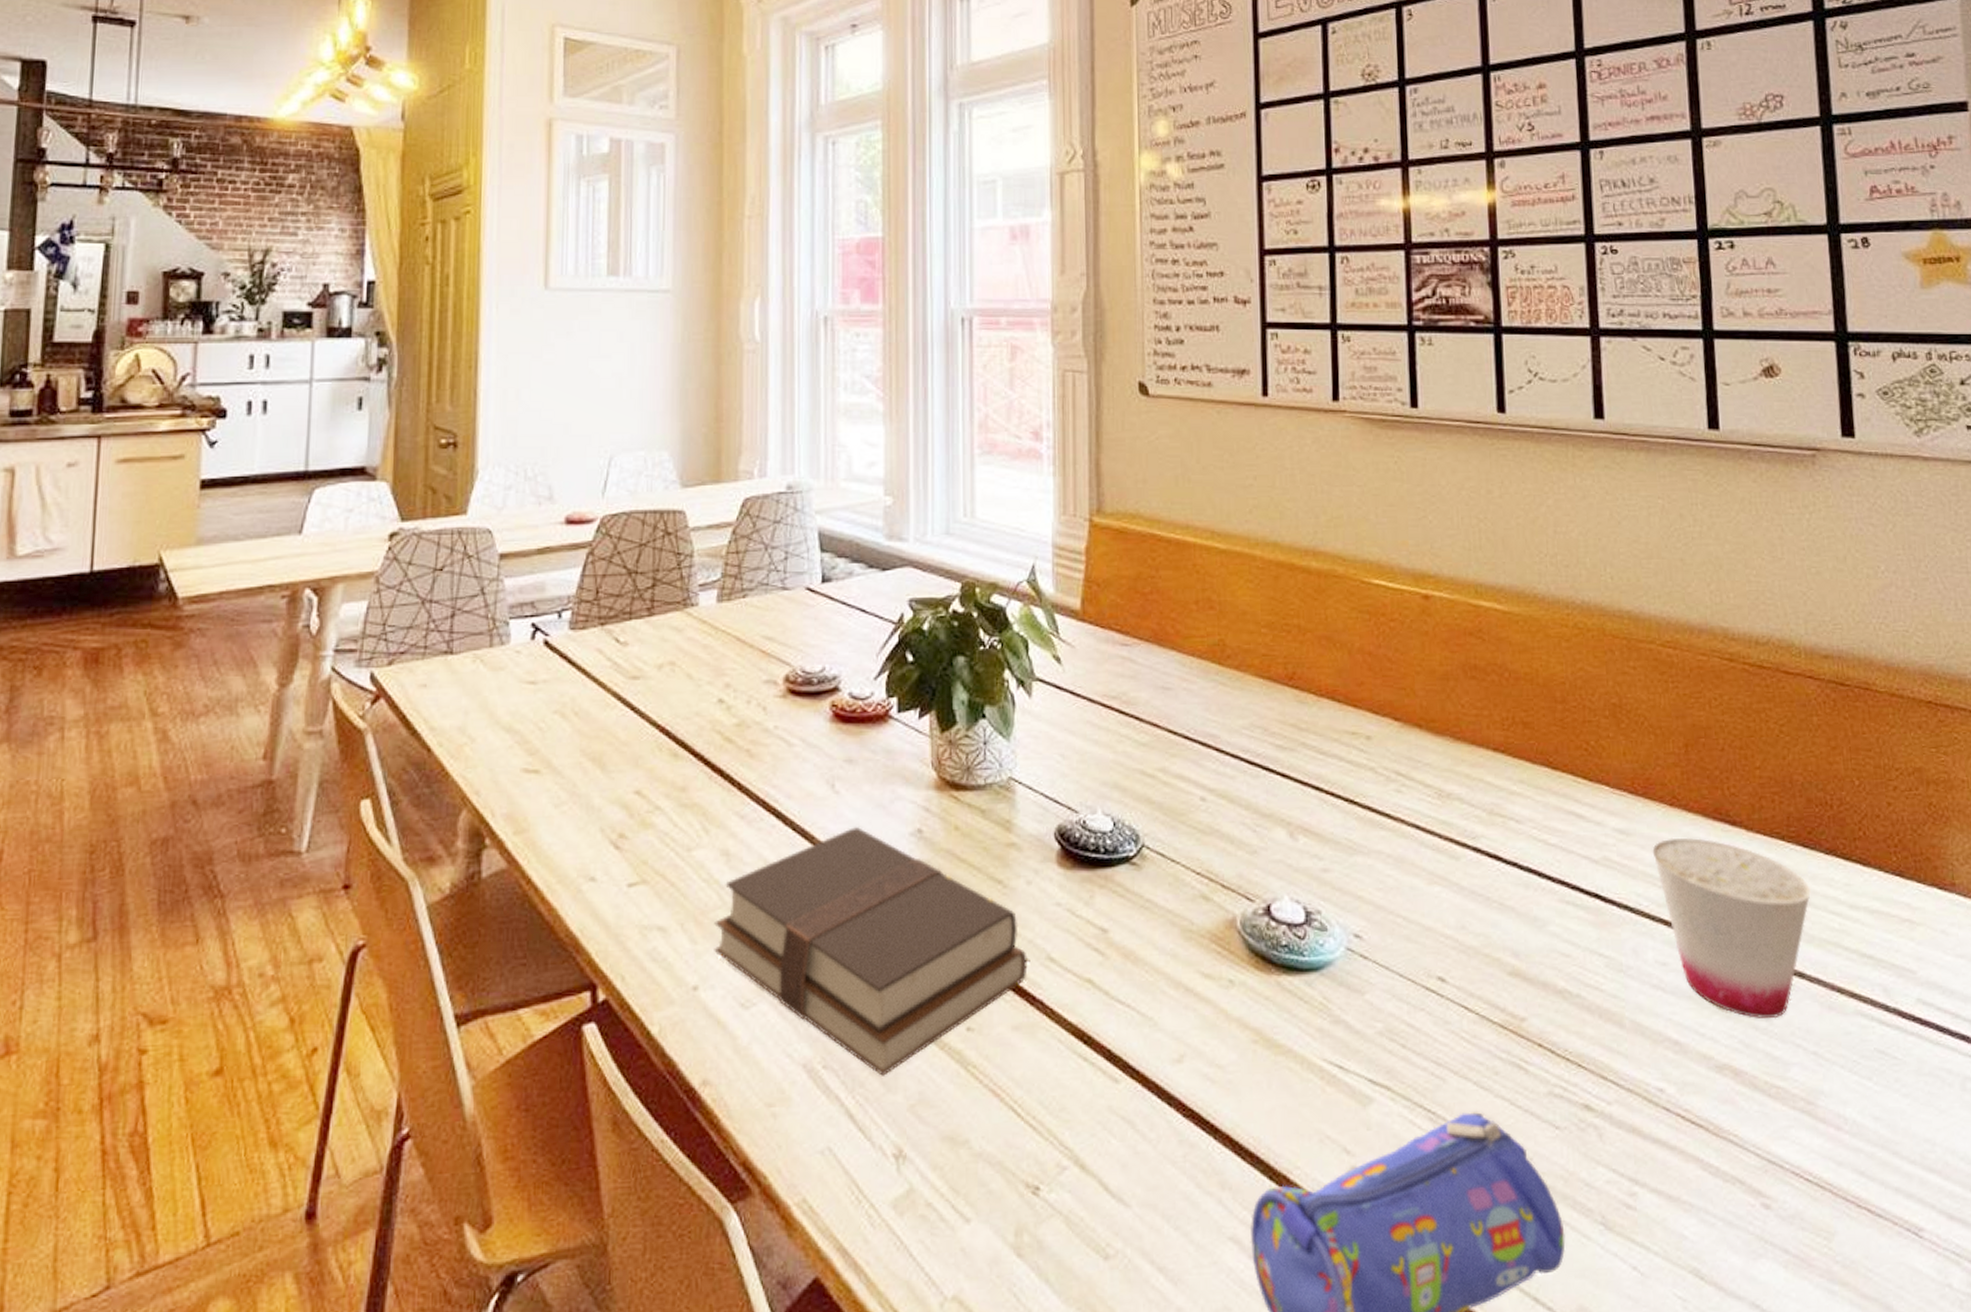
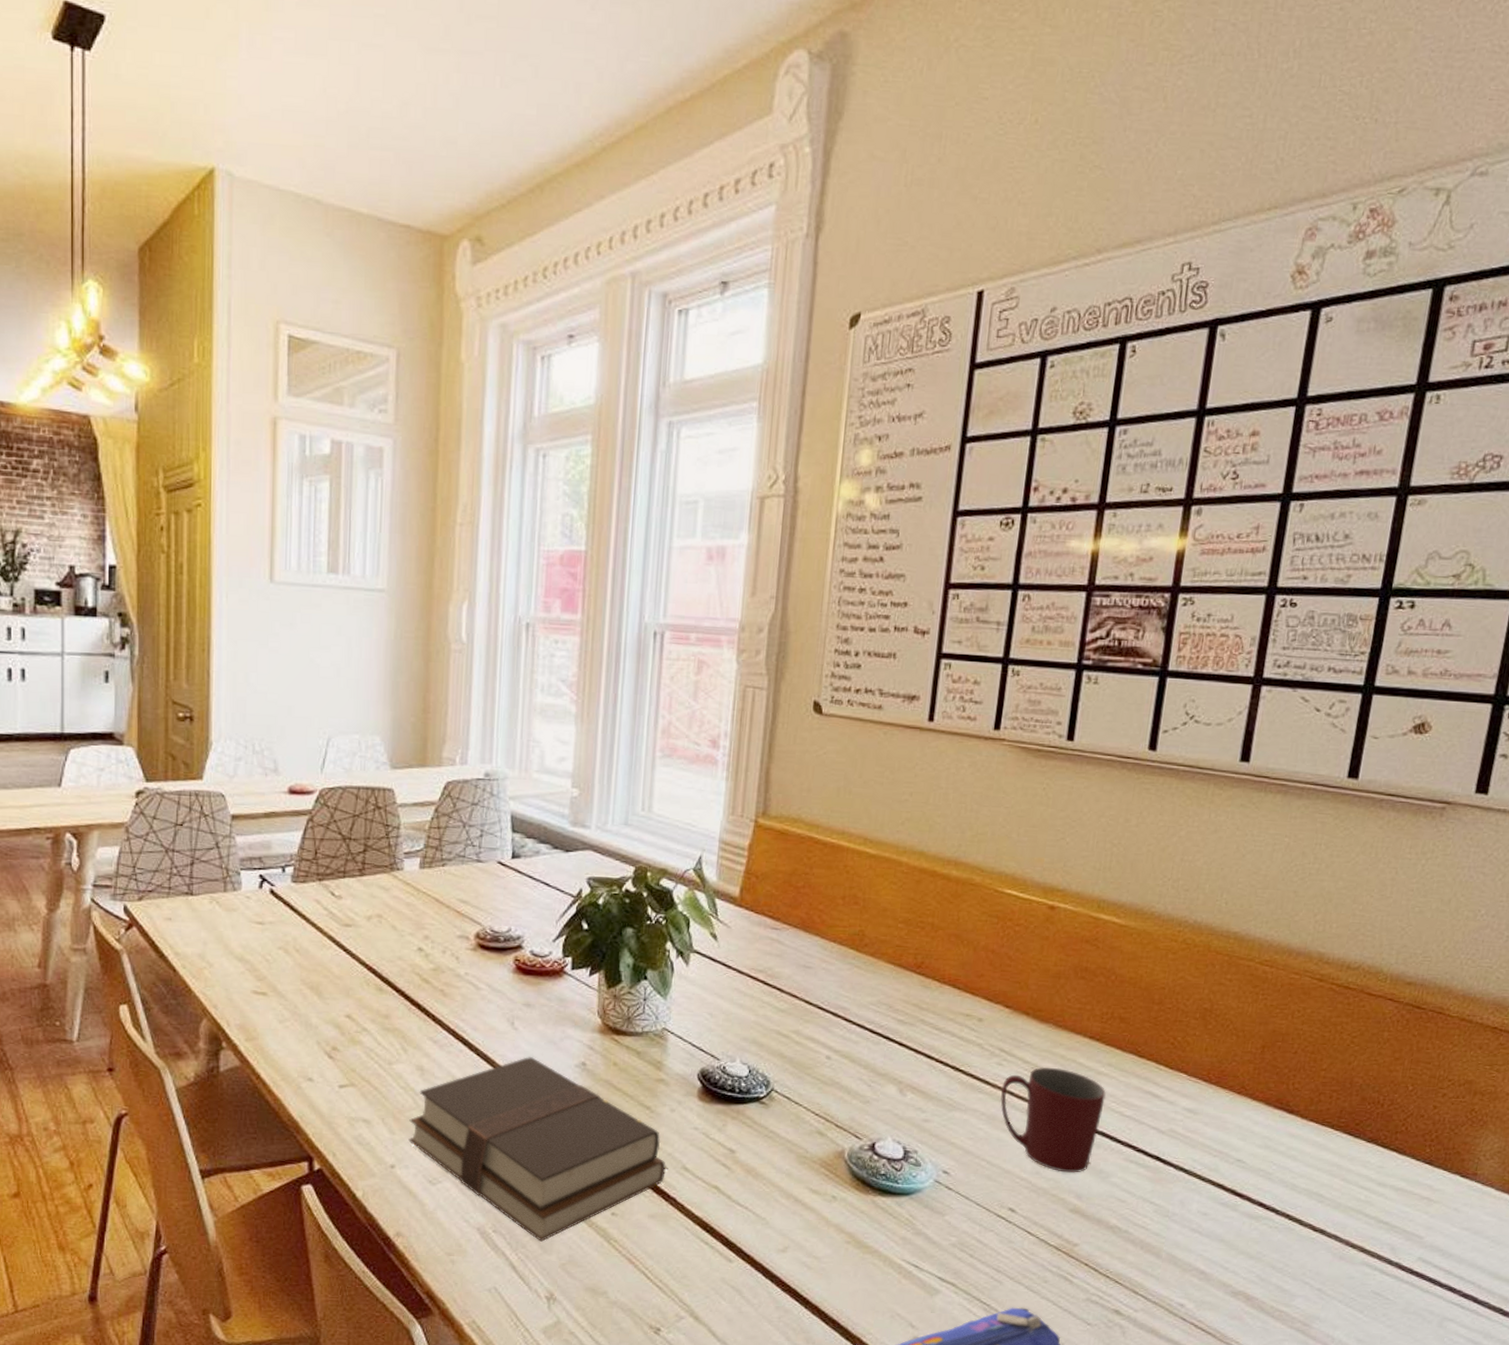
mug: none [1404,790,1524,924] -> present [1000,1066,1106,1173]
cup: present [1652,837,1811,1019] -> none [1214,1119,1347,1262]

